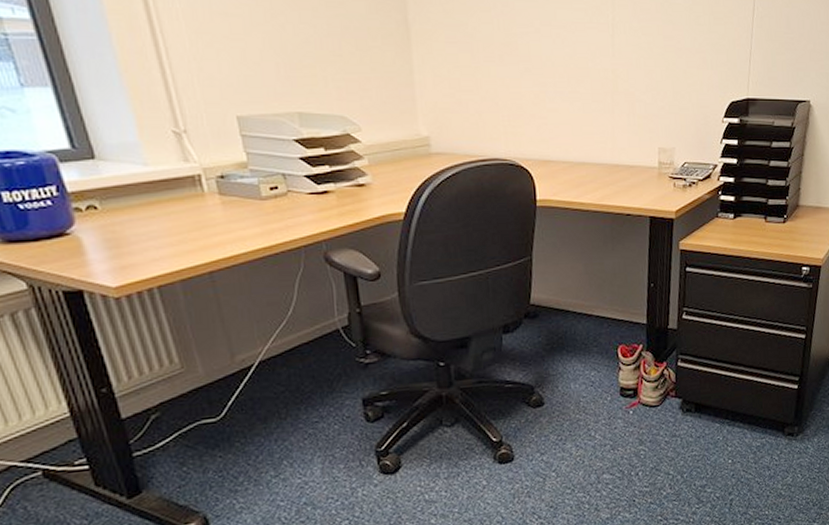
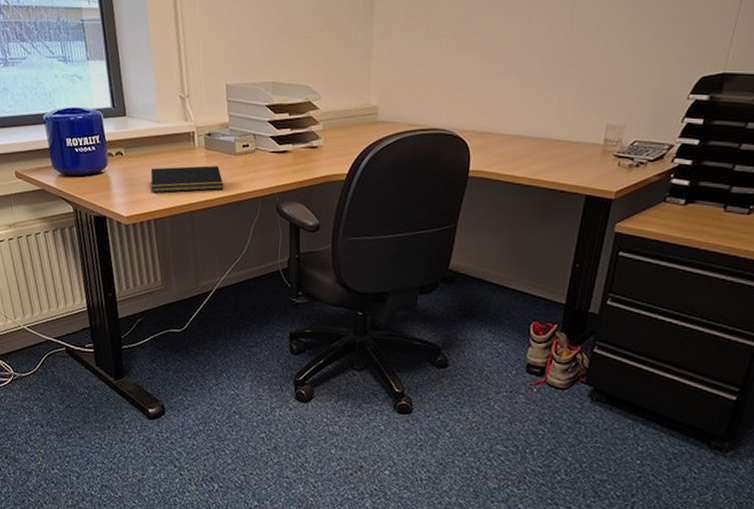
notepad: none [143,214,252,254] -> present [150,165,224,193]

